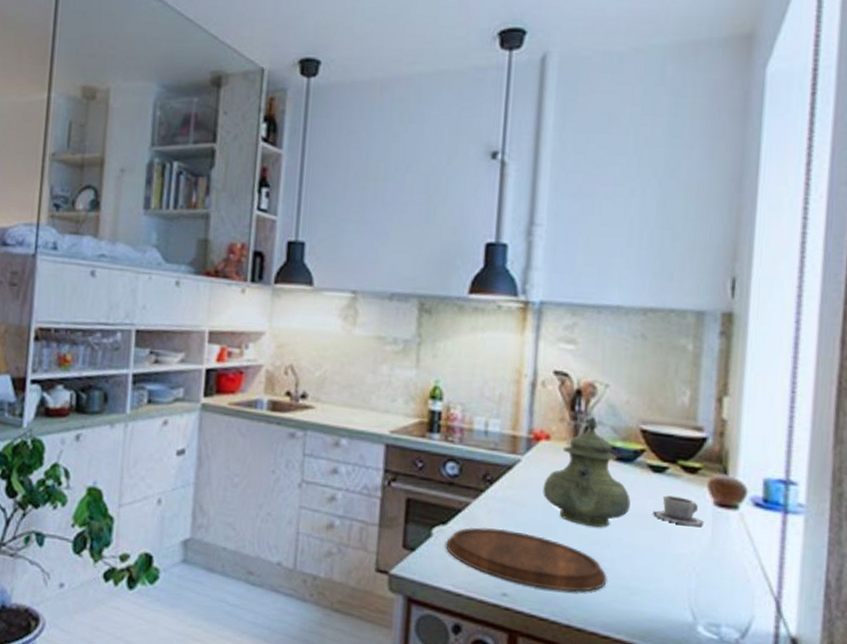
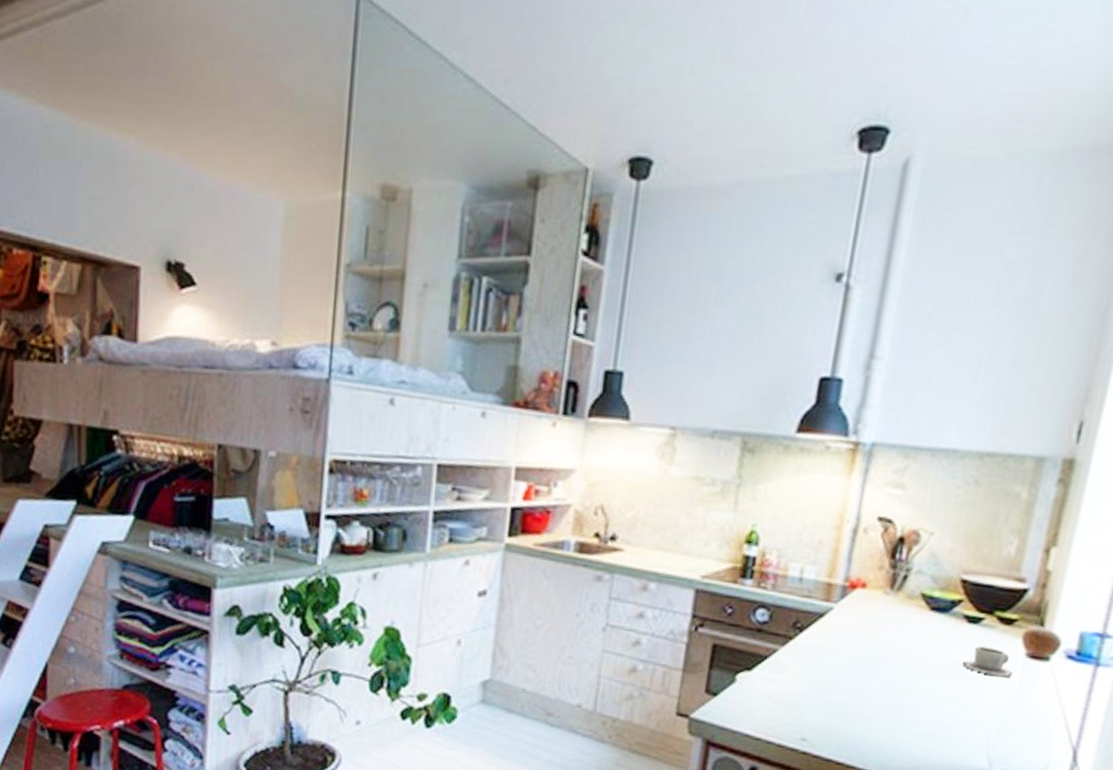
cutting board: present [446,527,607,592] -> none [749,674,909,738]
teapot: present [543,417,631,528] -> none [853,565,942,677]

